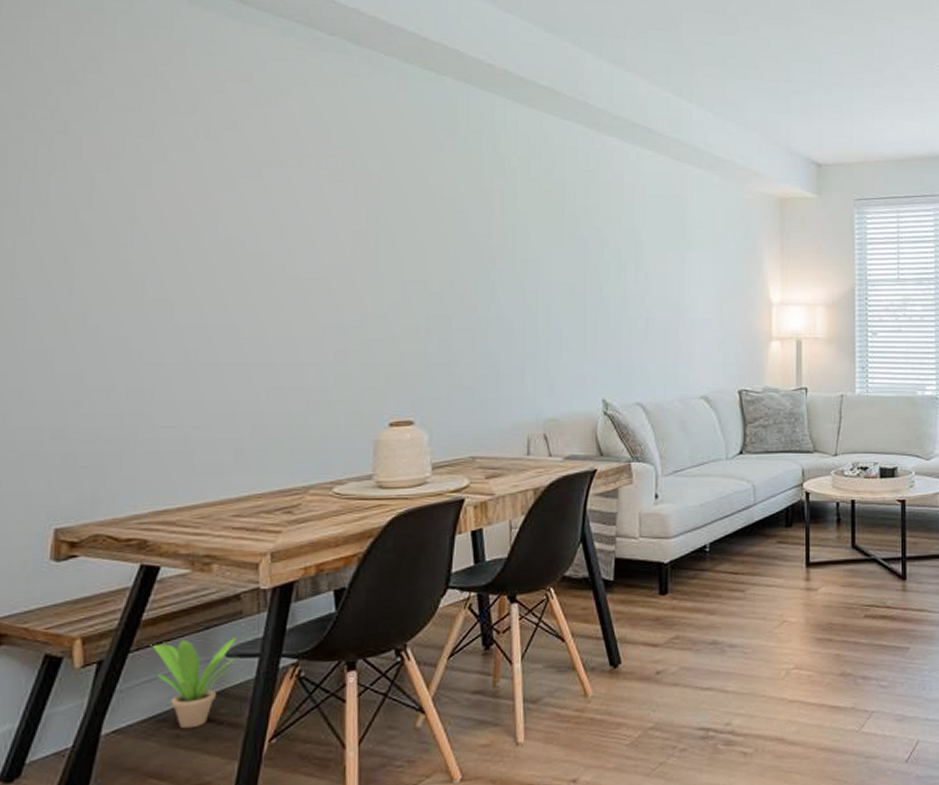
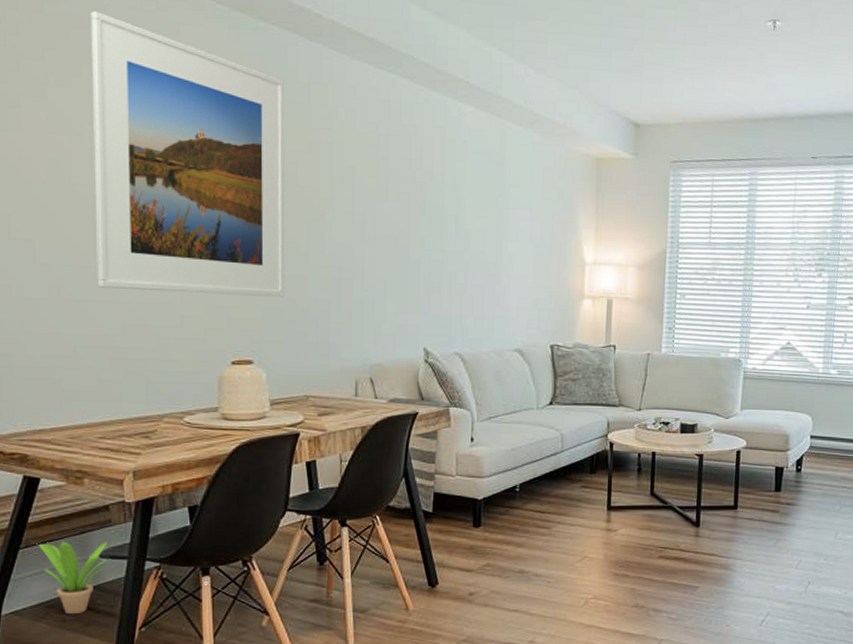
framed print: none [240,65,454,351] -> present [91,11,285,297]

